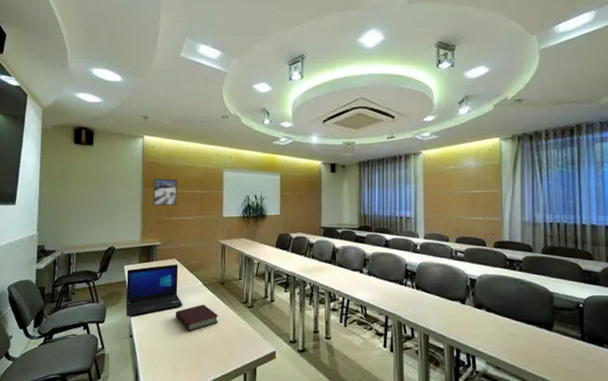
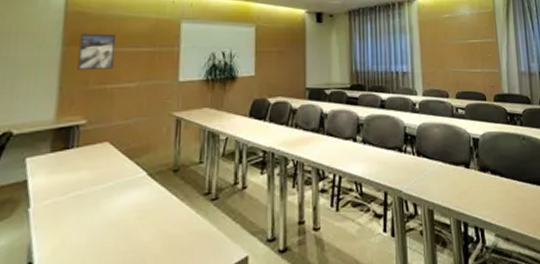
laptop: present [125,264,183,317] -> none [23,149,116,235]
book: present [175,304,219,331] -> none [103,202,169,244]

